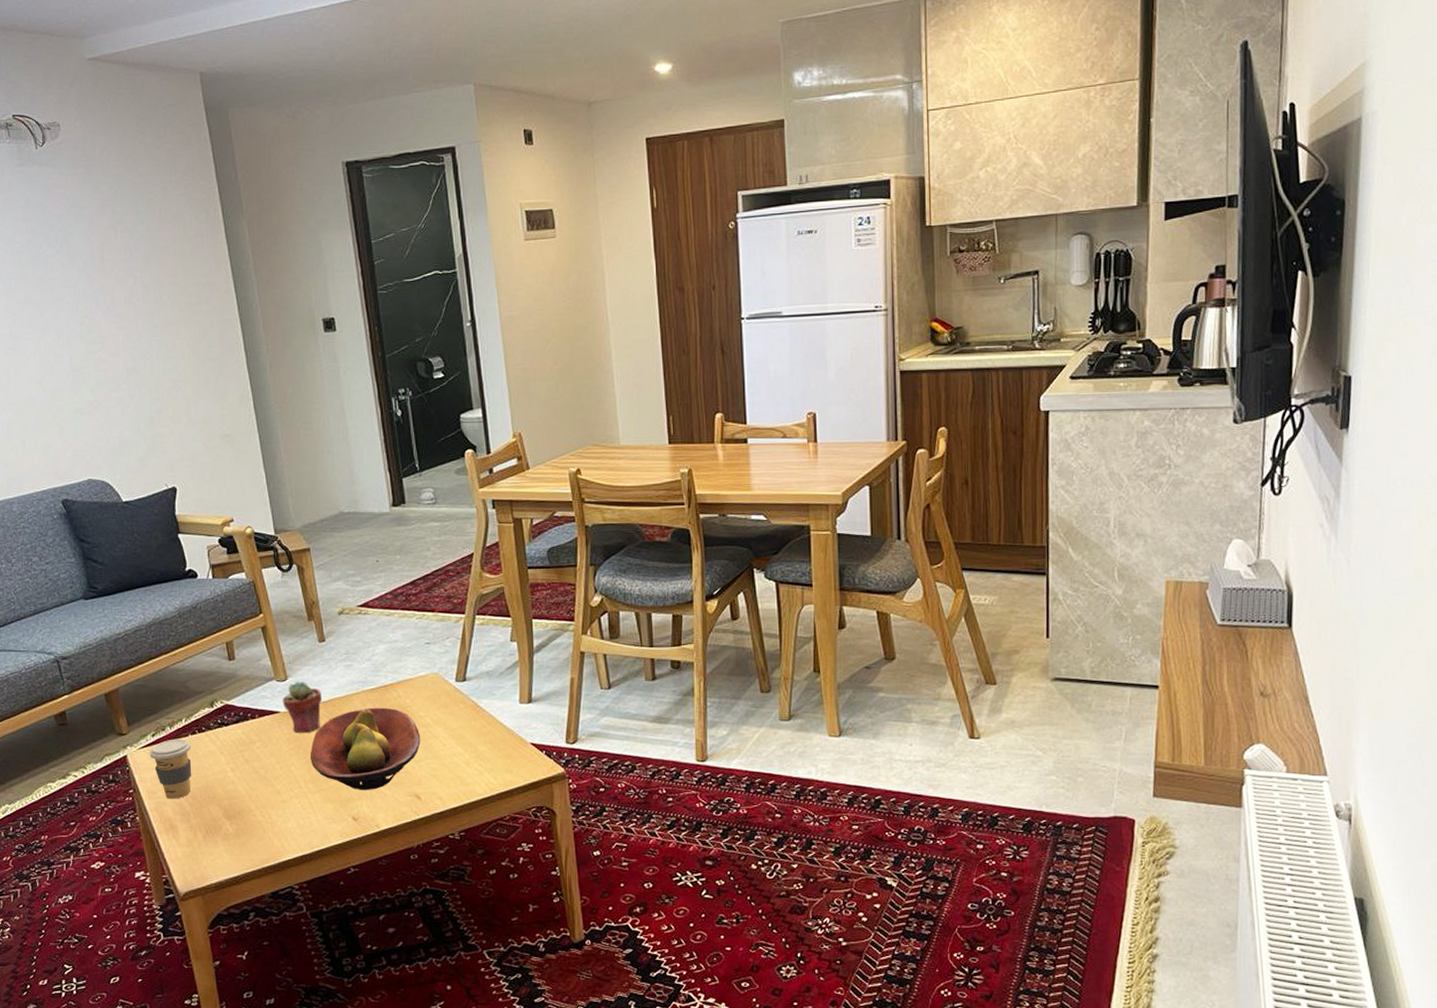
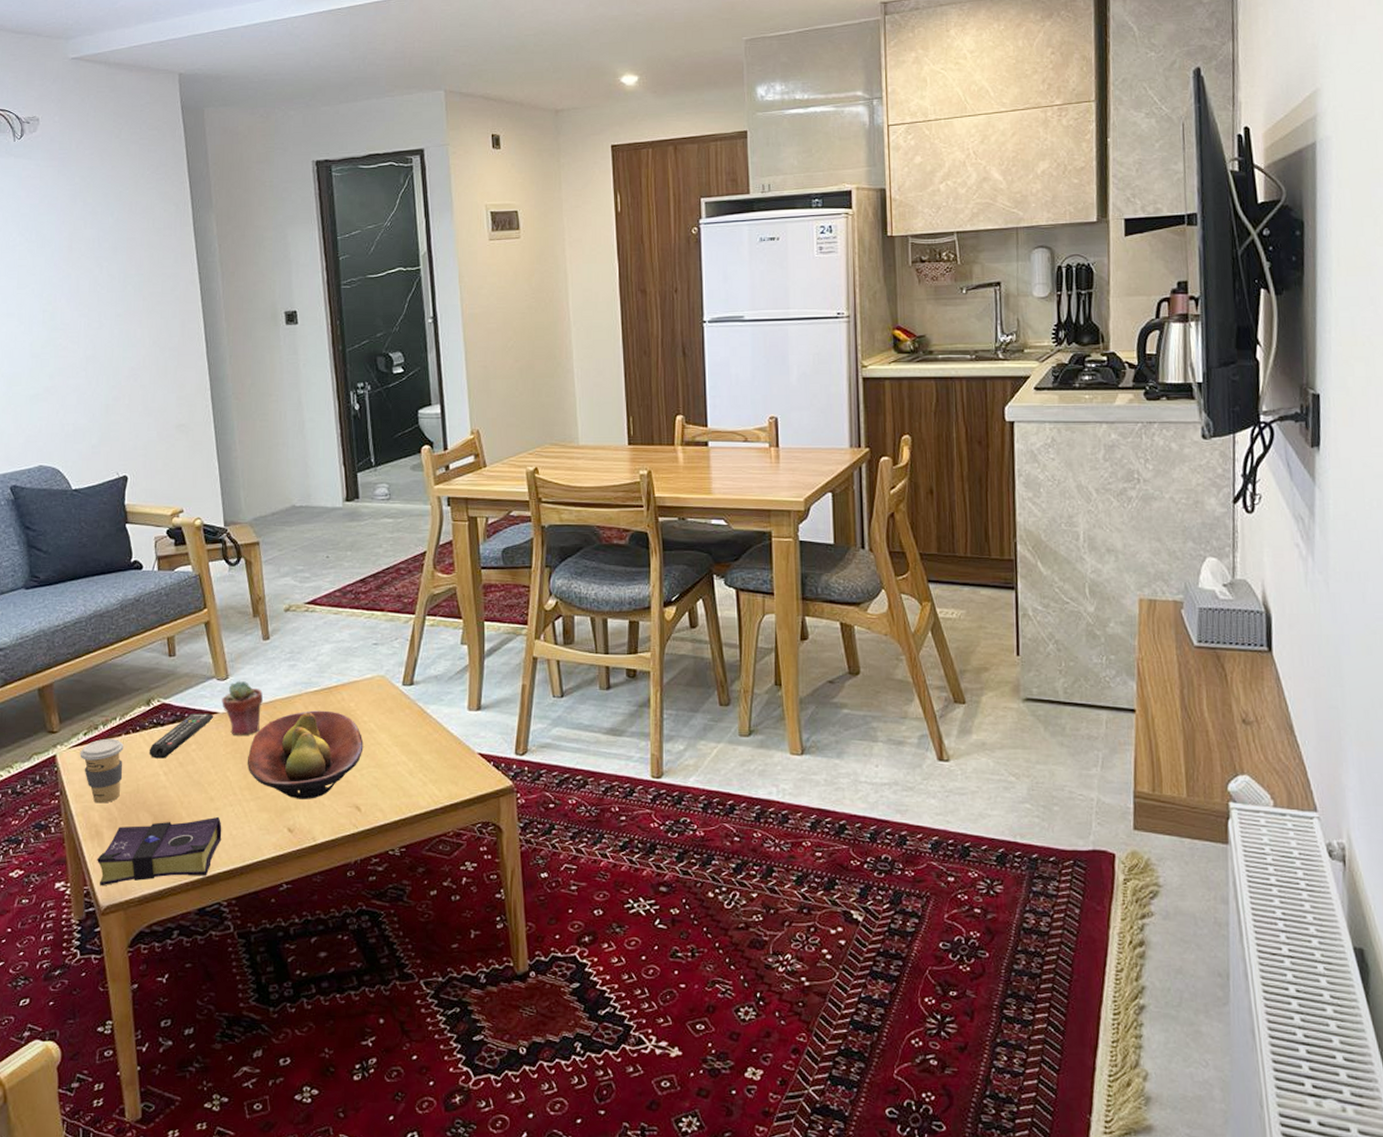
book: none [173,808,290,875] -> present [97,816,222,886]
remote control: none [215,713,276,756] -> present [149,714,214,759]

